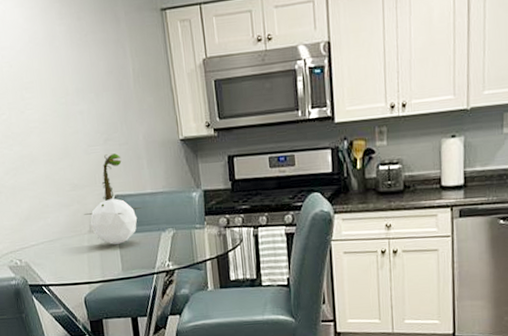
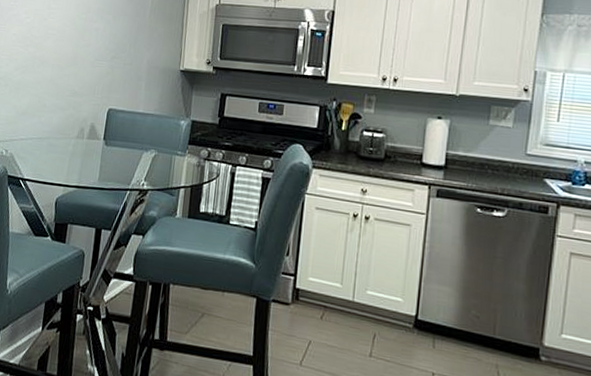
plant: present [84,153,141,244] -> none [76,70,130,155]

